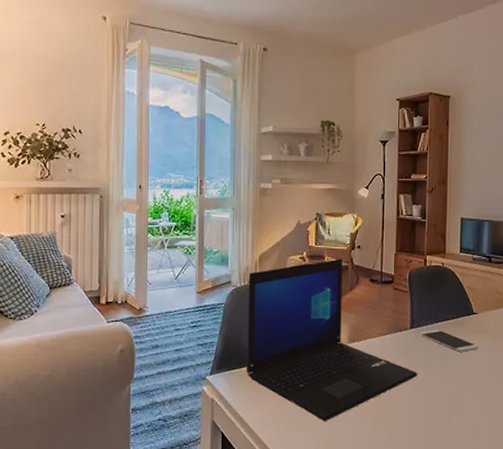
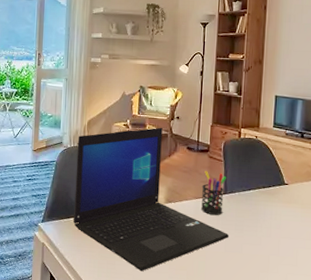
pen holder: none [386,304,414,352] -> present [200,171,227,215]
smartphone: present [420,330,479,352] -> none [233,197,289,219]

